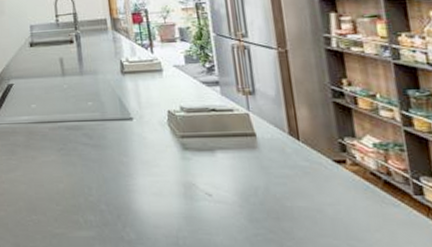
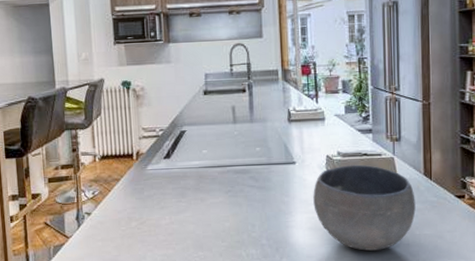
bowl: none [155,121,284,224] -> present [313,164,416,251]

